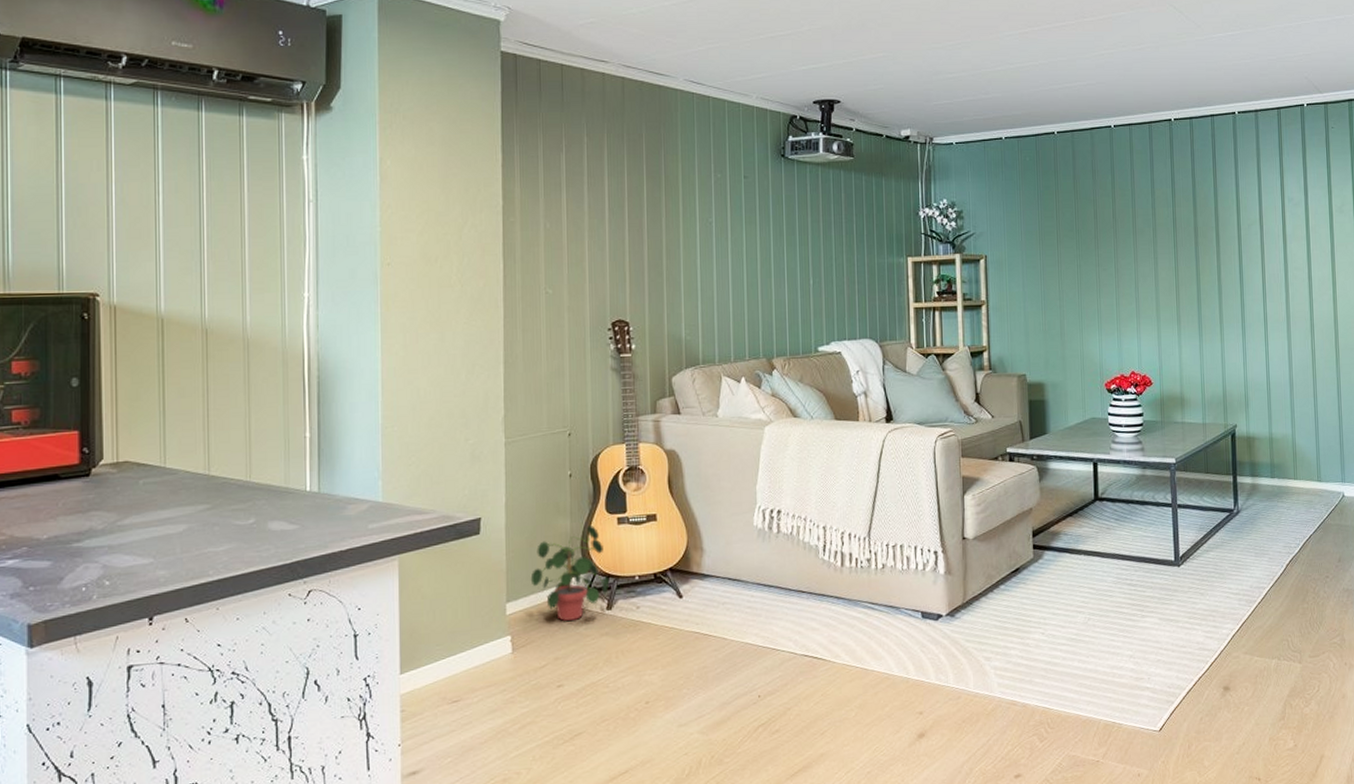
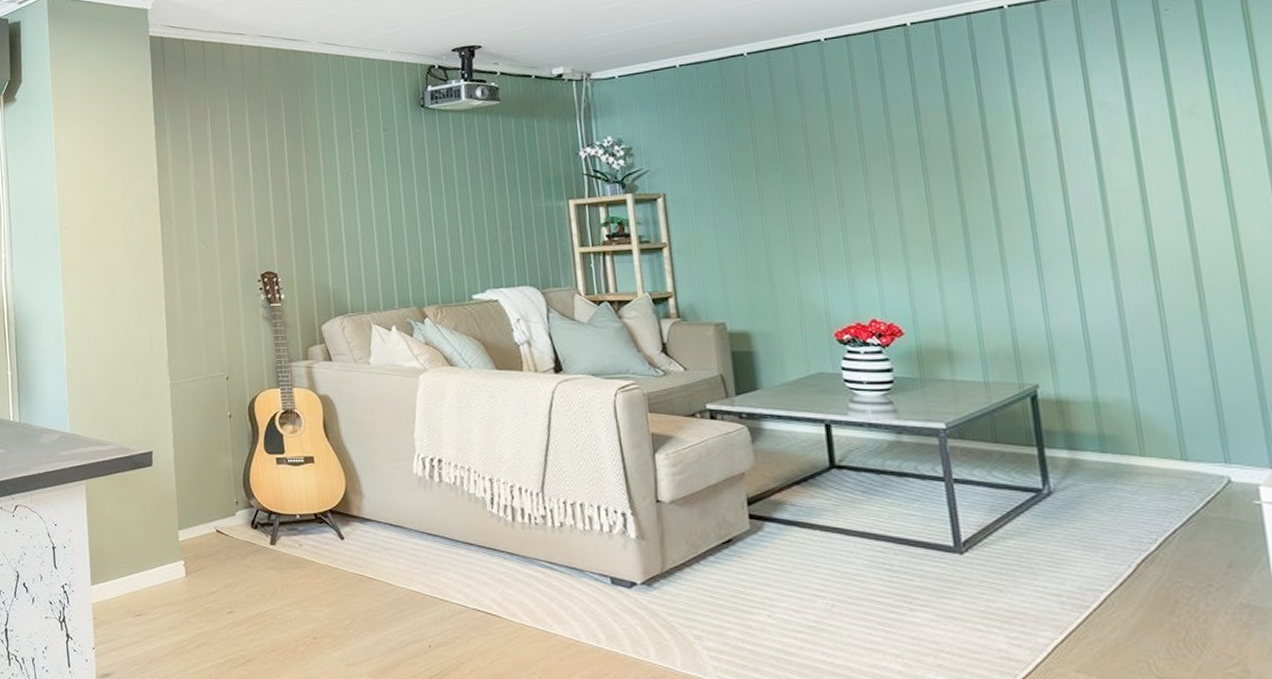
potted plant: present [530,524,608,621] -> none [198,463,271,553]

